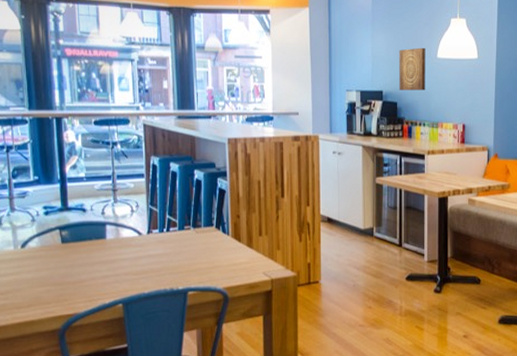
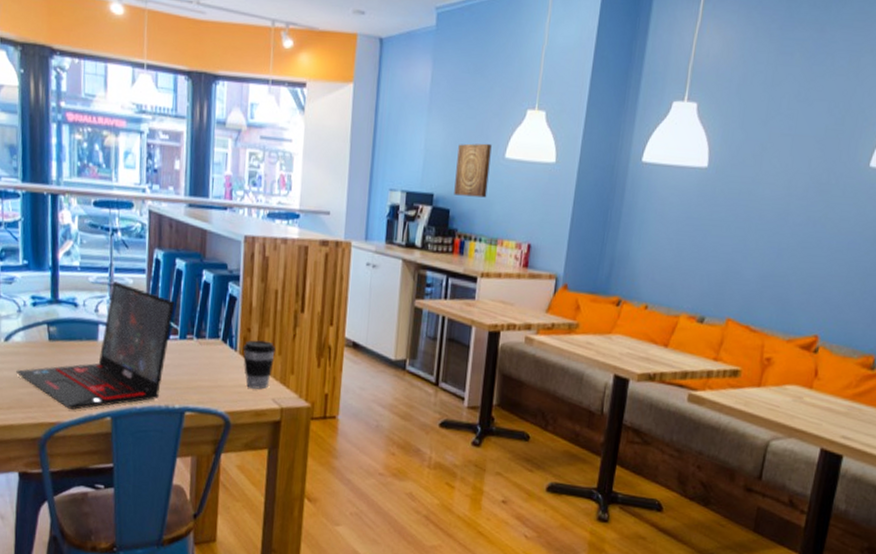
laptop: none [34,187,172,301] -> present [16,281,175,410]
coffee cup: none [234,224,262,266] -> present [242,340,275,389]

